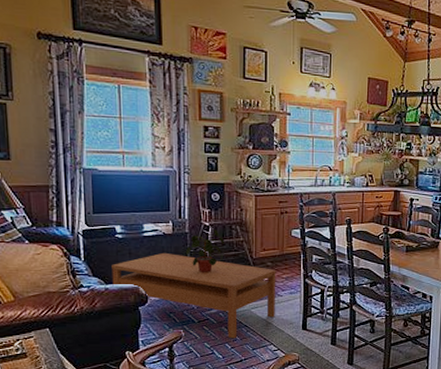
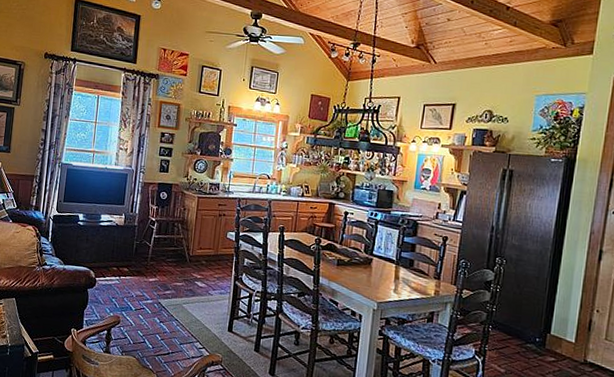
coffee table: present [112,252,276,339] -> none [69,241,210,331]
potted plant: present [185,229,225,272] -> none [132,225,167,264]

